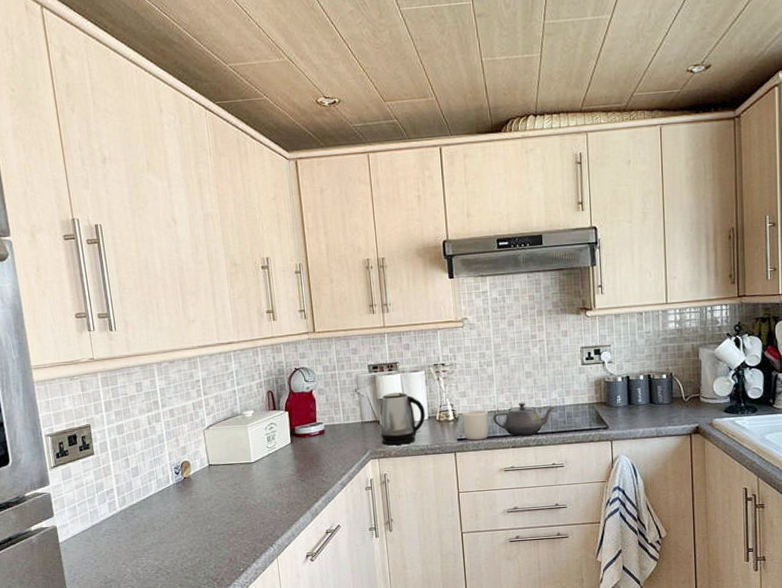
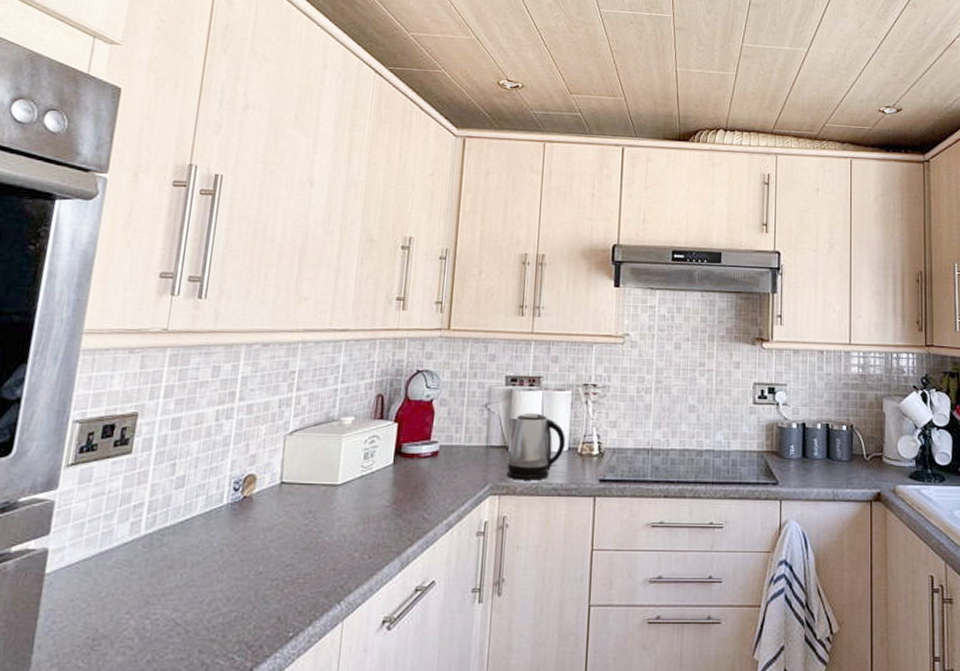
mug: present [462,409,489,441] -> none [608,444,640,484]
teapot: present [493,402,556,436] -> none [645,441,720,484]

